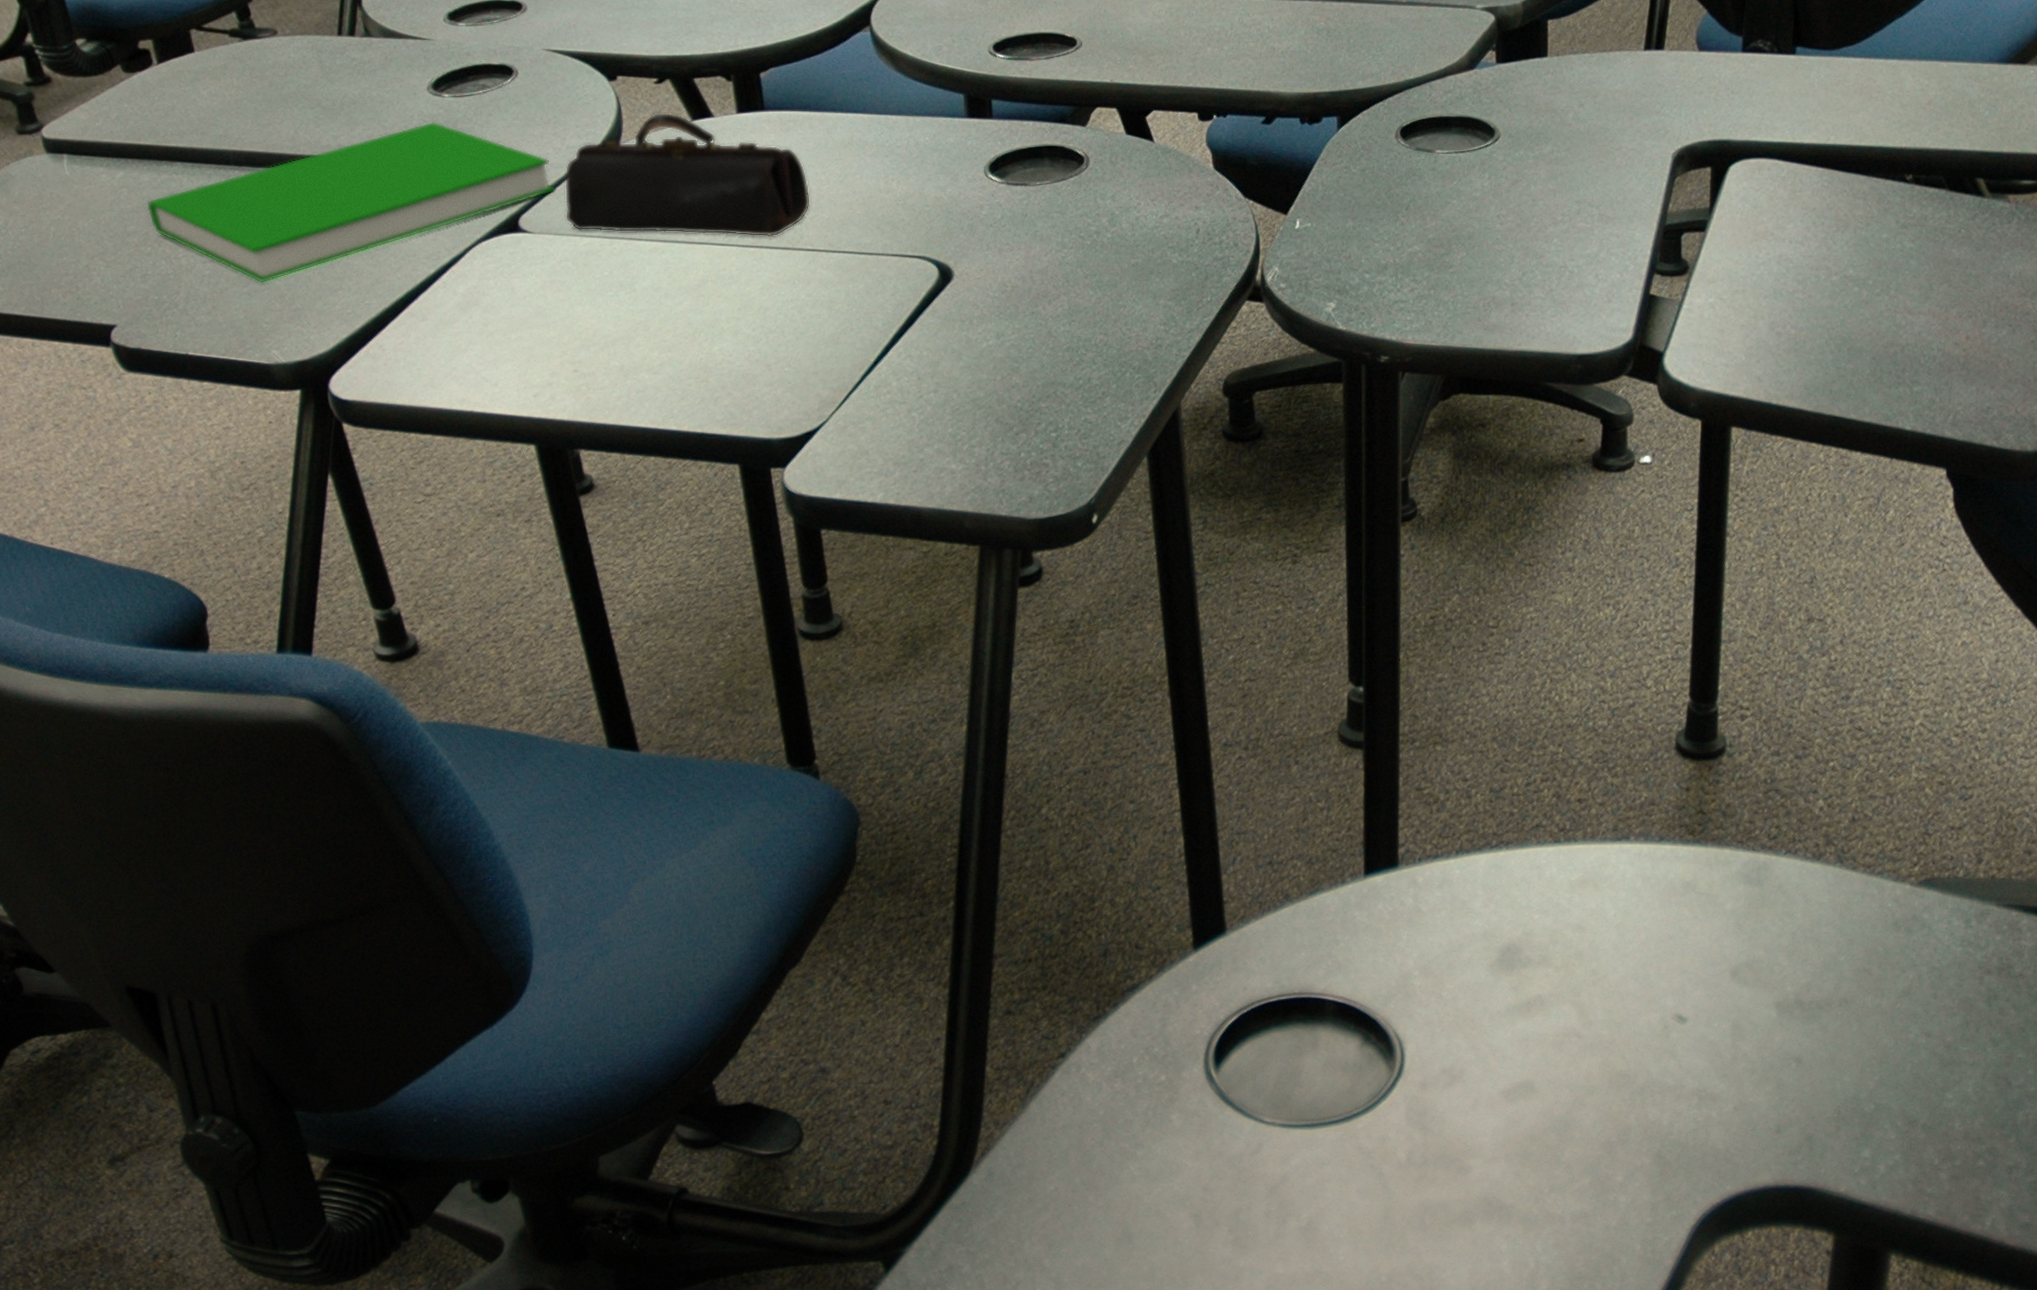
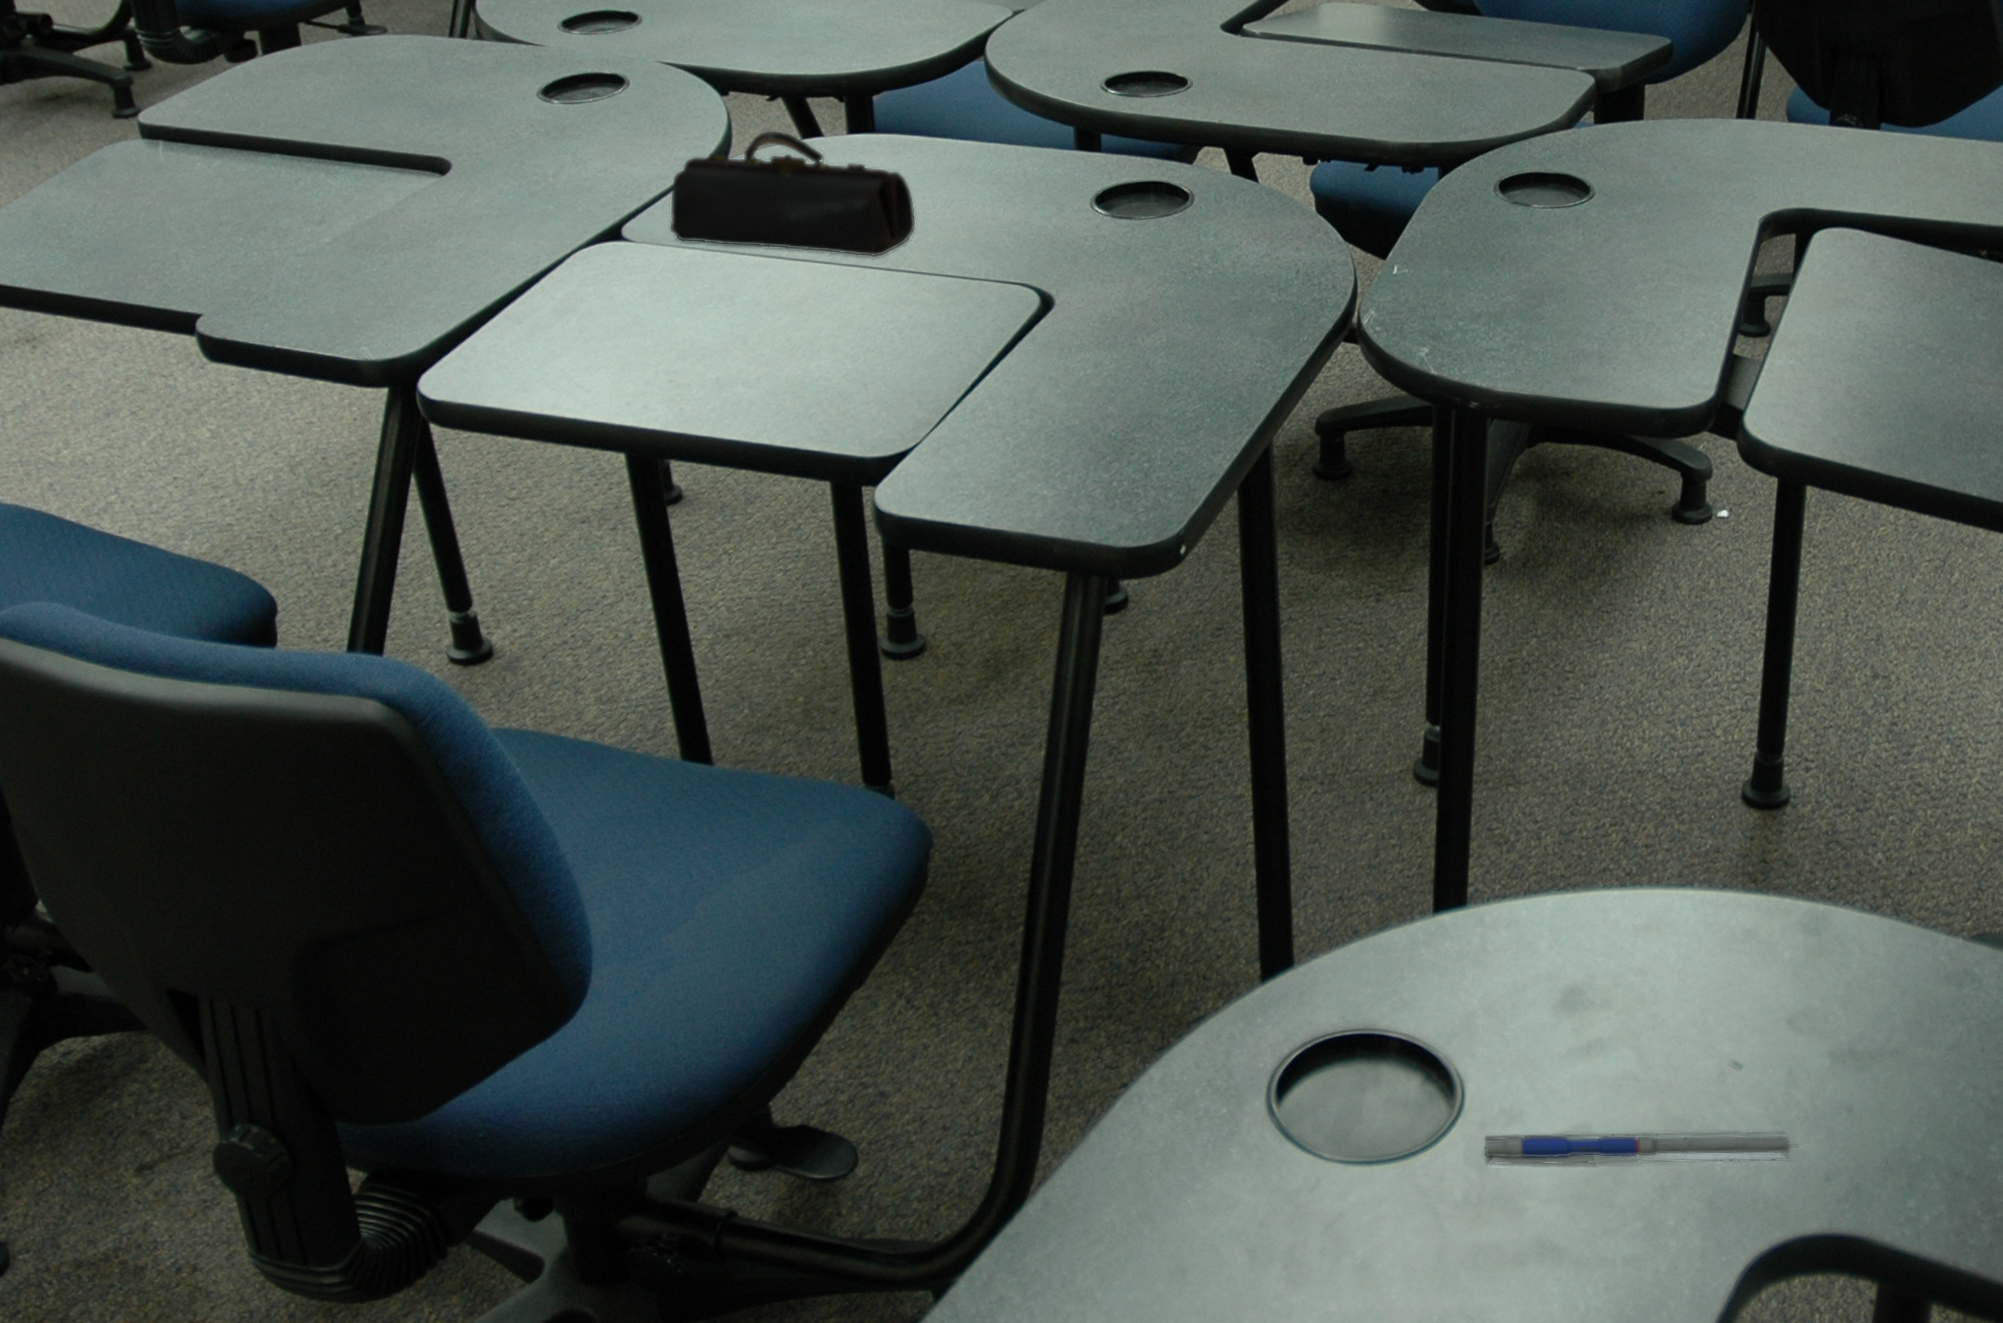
book: present [147,121,554,284] -> none [242,126,659,280]
pen: none [1425,1083,1748,1125] -> present [1483,1130,1799,1166]

